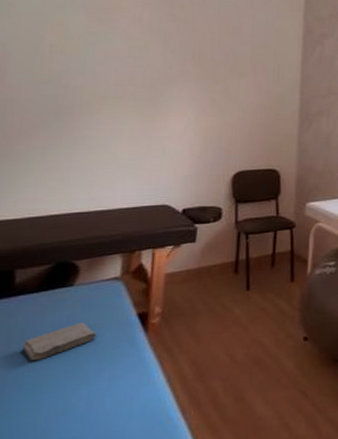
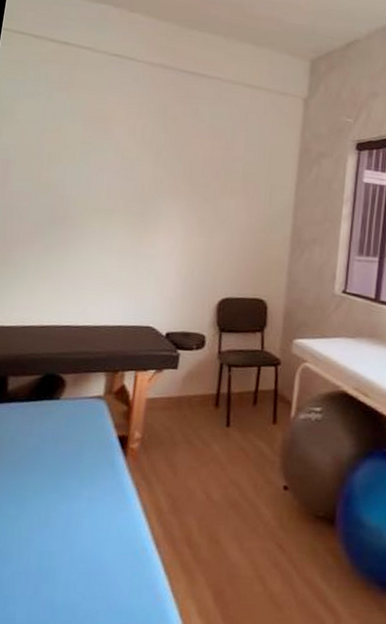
washcloth: present [21,323,96,361] -> none [11,437,79,470]

